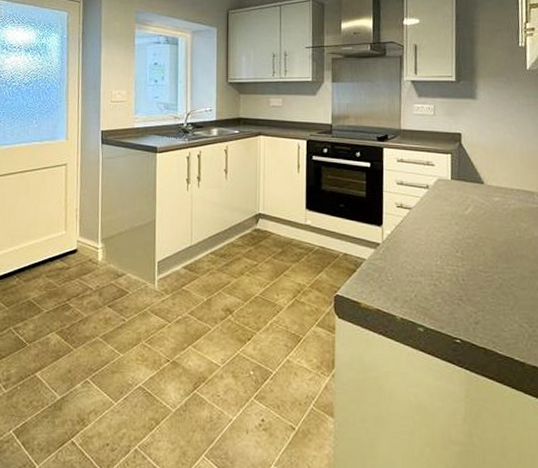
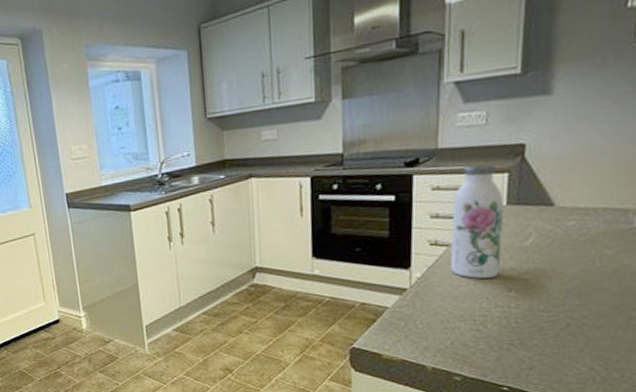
water bottle: none [412,145,449,239] -> present [451,164,503,279]

